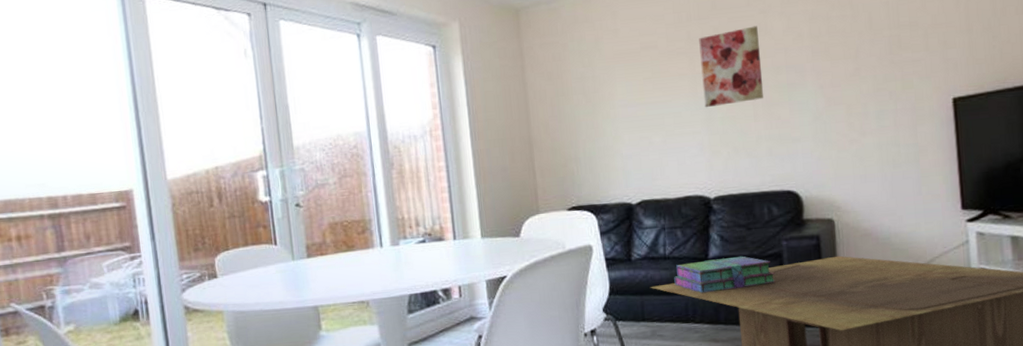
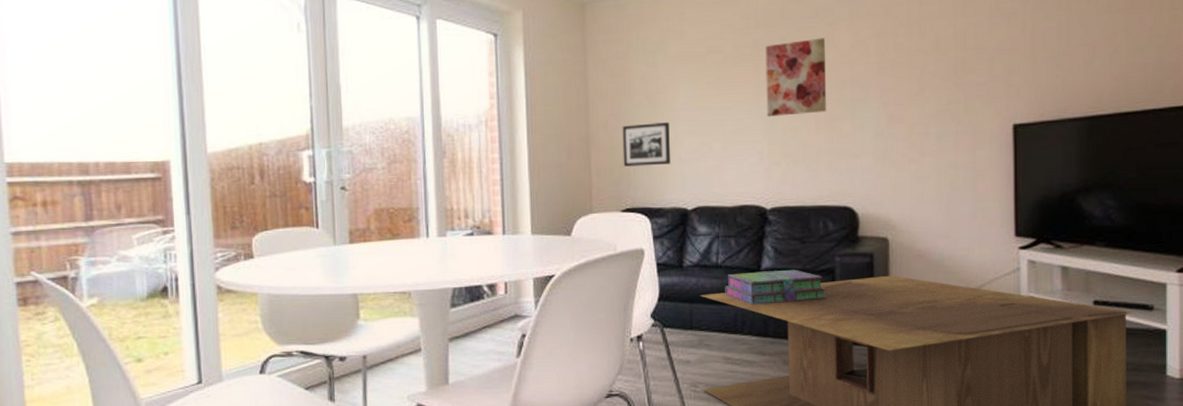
picture frame: none [563,119,612,167] -> present [622,121,670,168]

